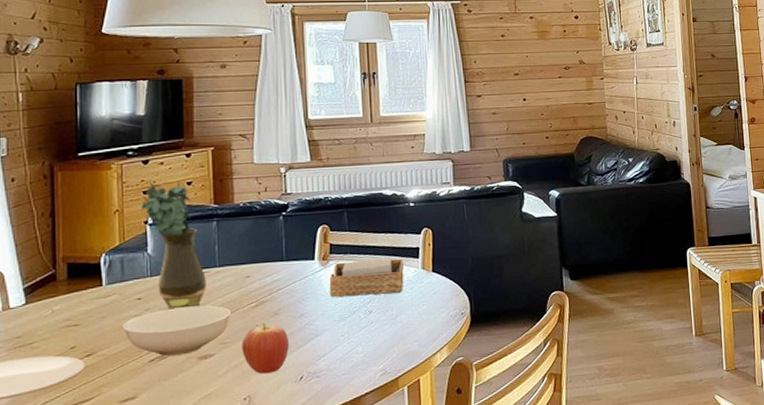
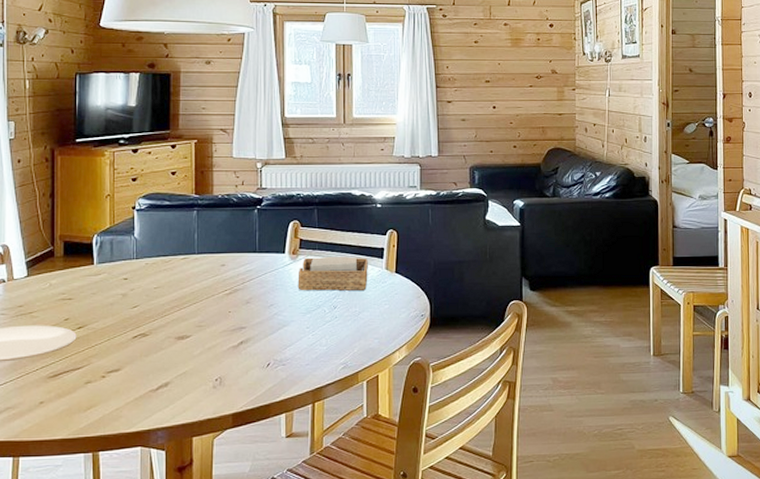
bowl: present [123,305,232,357] -> none [110,289,207,334]
vase: present [142,181,206,310] -> none [130,169,185,291]
fruit: present [241,323,290,374] -> none [215,310,259,358]

